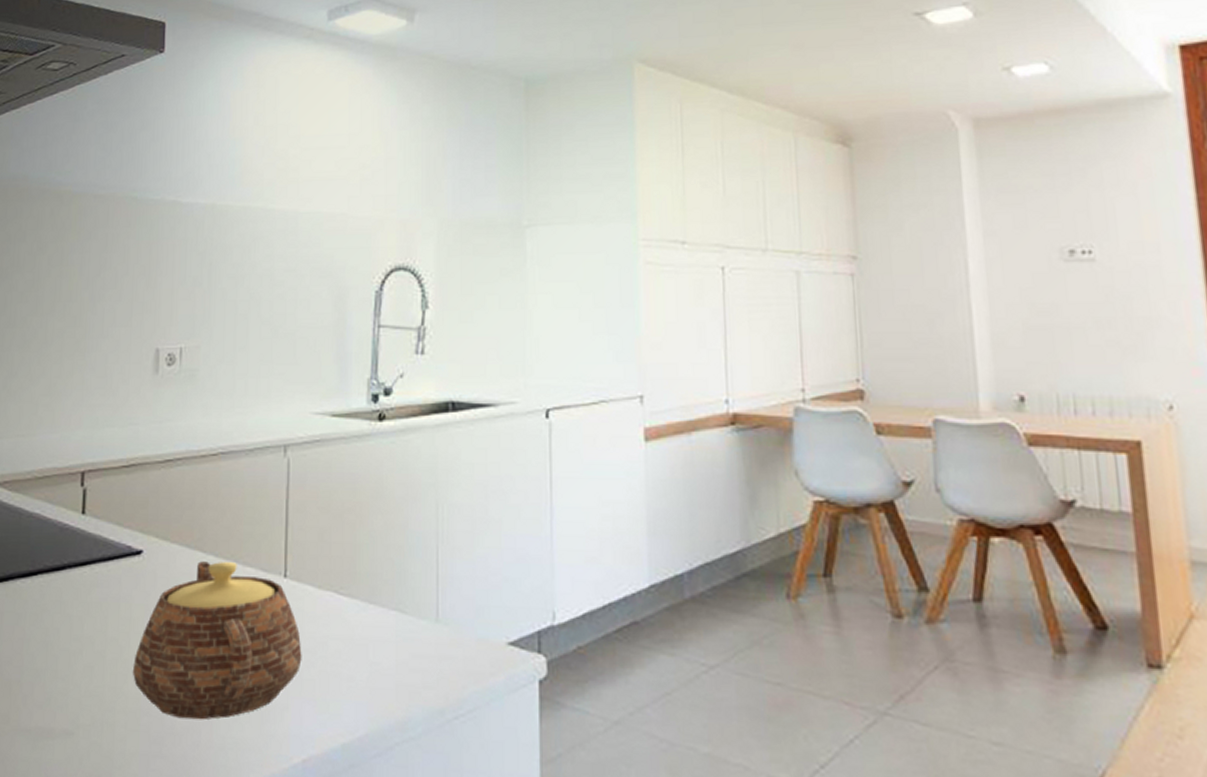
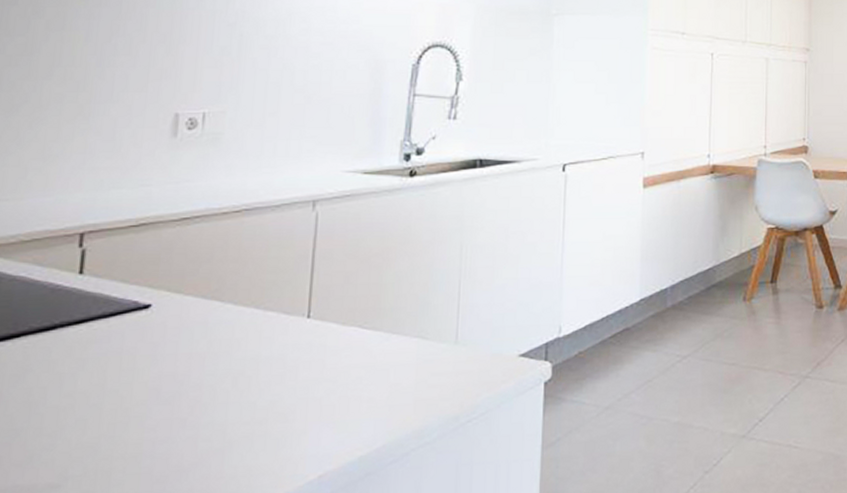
teapot: present [132,561,302,720] -> none [134,308,323,457]

